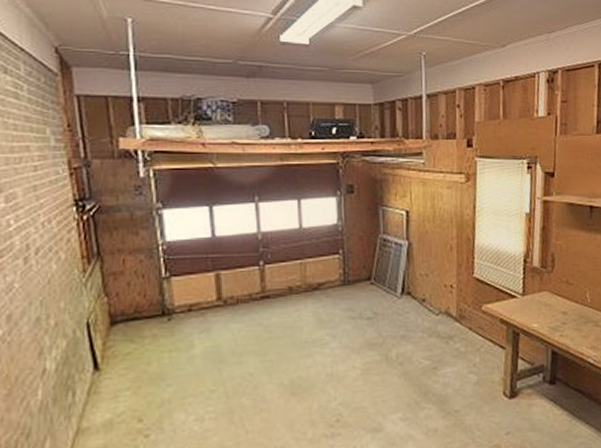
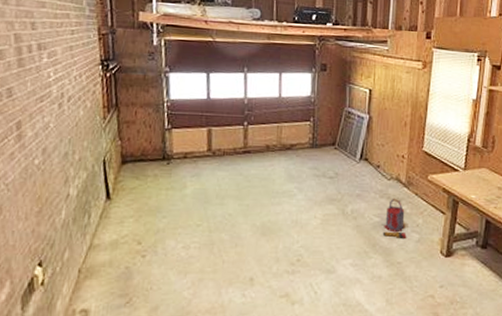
bucket: none [434,335,463,382] -> present [382,198,407,238]

